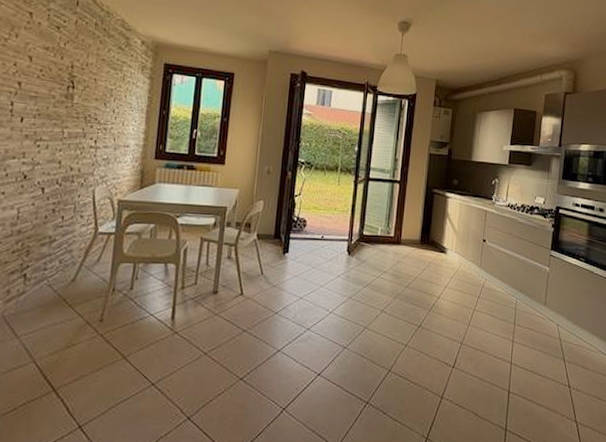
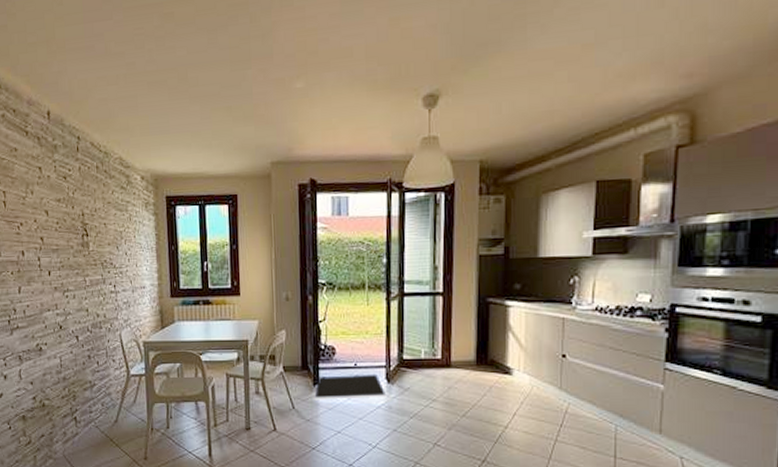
door mat: none [282,245,347,269] -> present [314,374,387,401]

